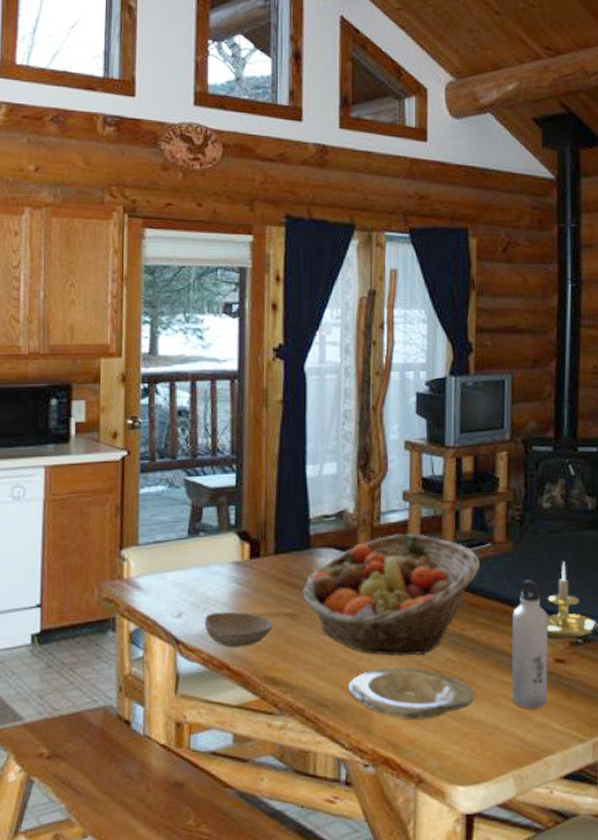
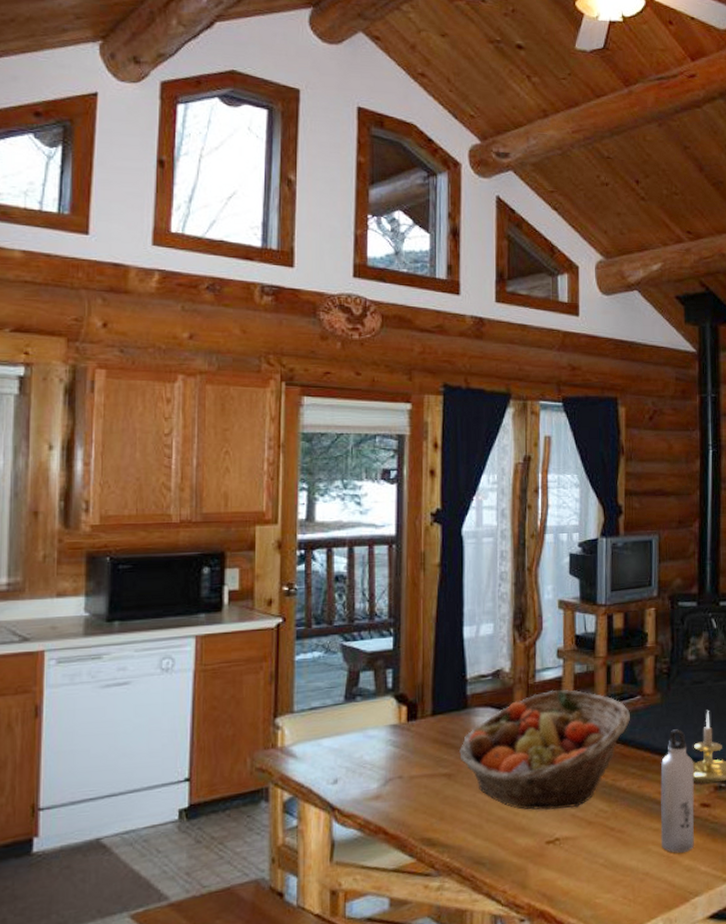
bowl: present [204,612,273,648] -> none [360,775,430,812]
plate: present [347,666,475,721] -> none [503,819,627,873]

